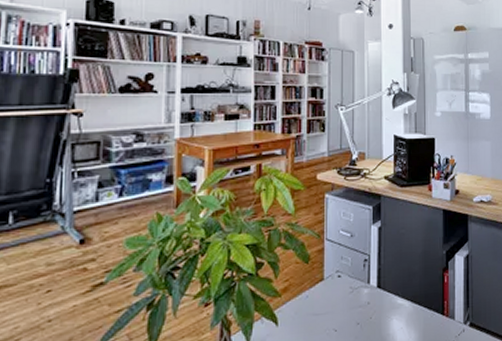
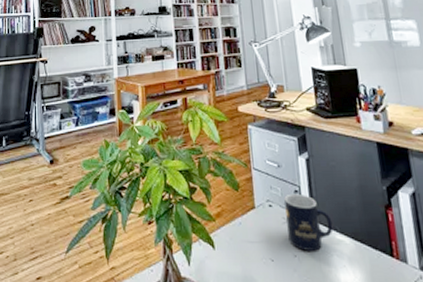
mug: none [354,262,396,318] -> present [284,193,333,251]

